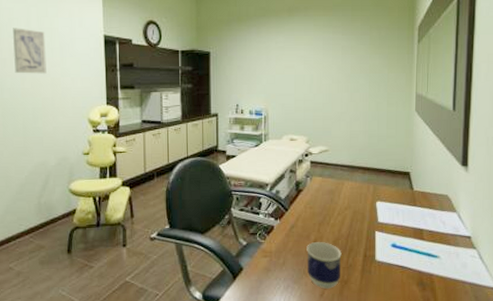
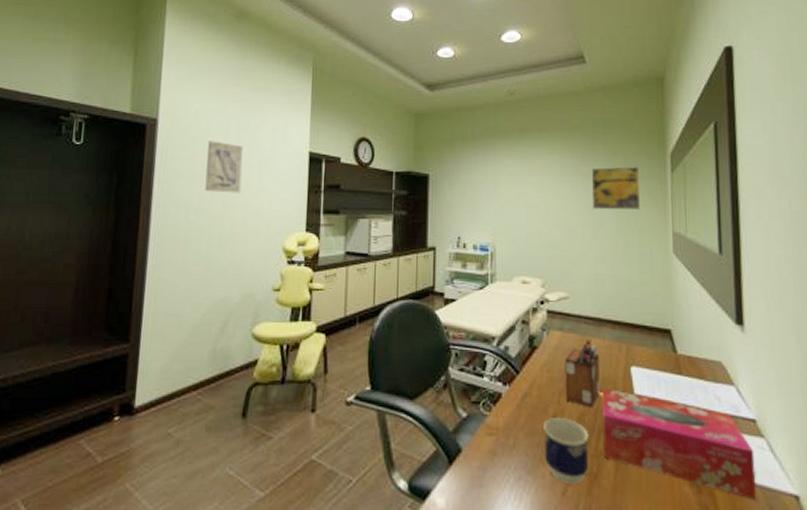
desk organizer: none [324,182,351,234] -> present [565,339,600,408]
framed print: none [349,38,390,77] -> present [591,165,640,210]
tissue box: none [353,218,467,293] -> present [602,388,757,500]

